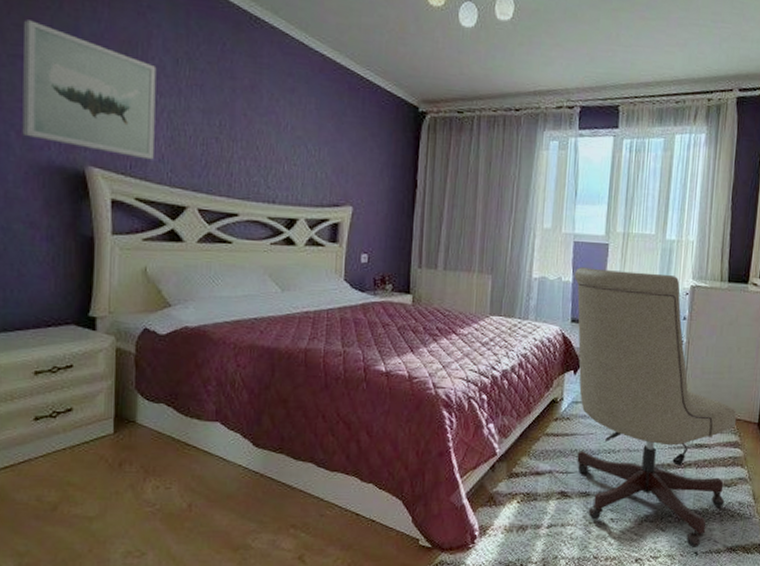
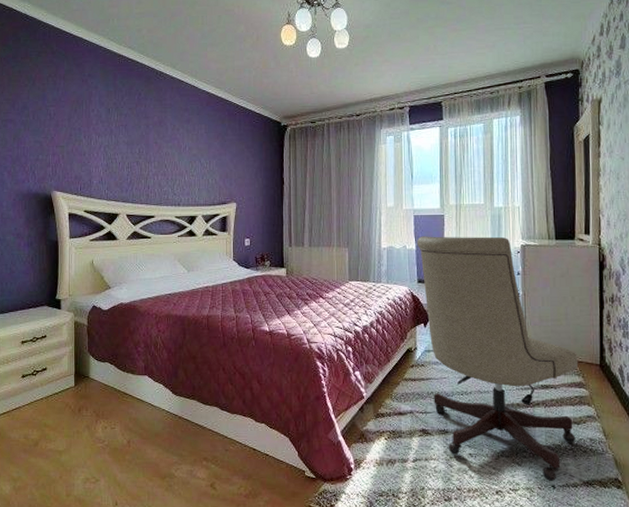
wall art: present [22,19,157,160] -> none [11,95,96,182]

